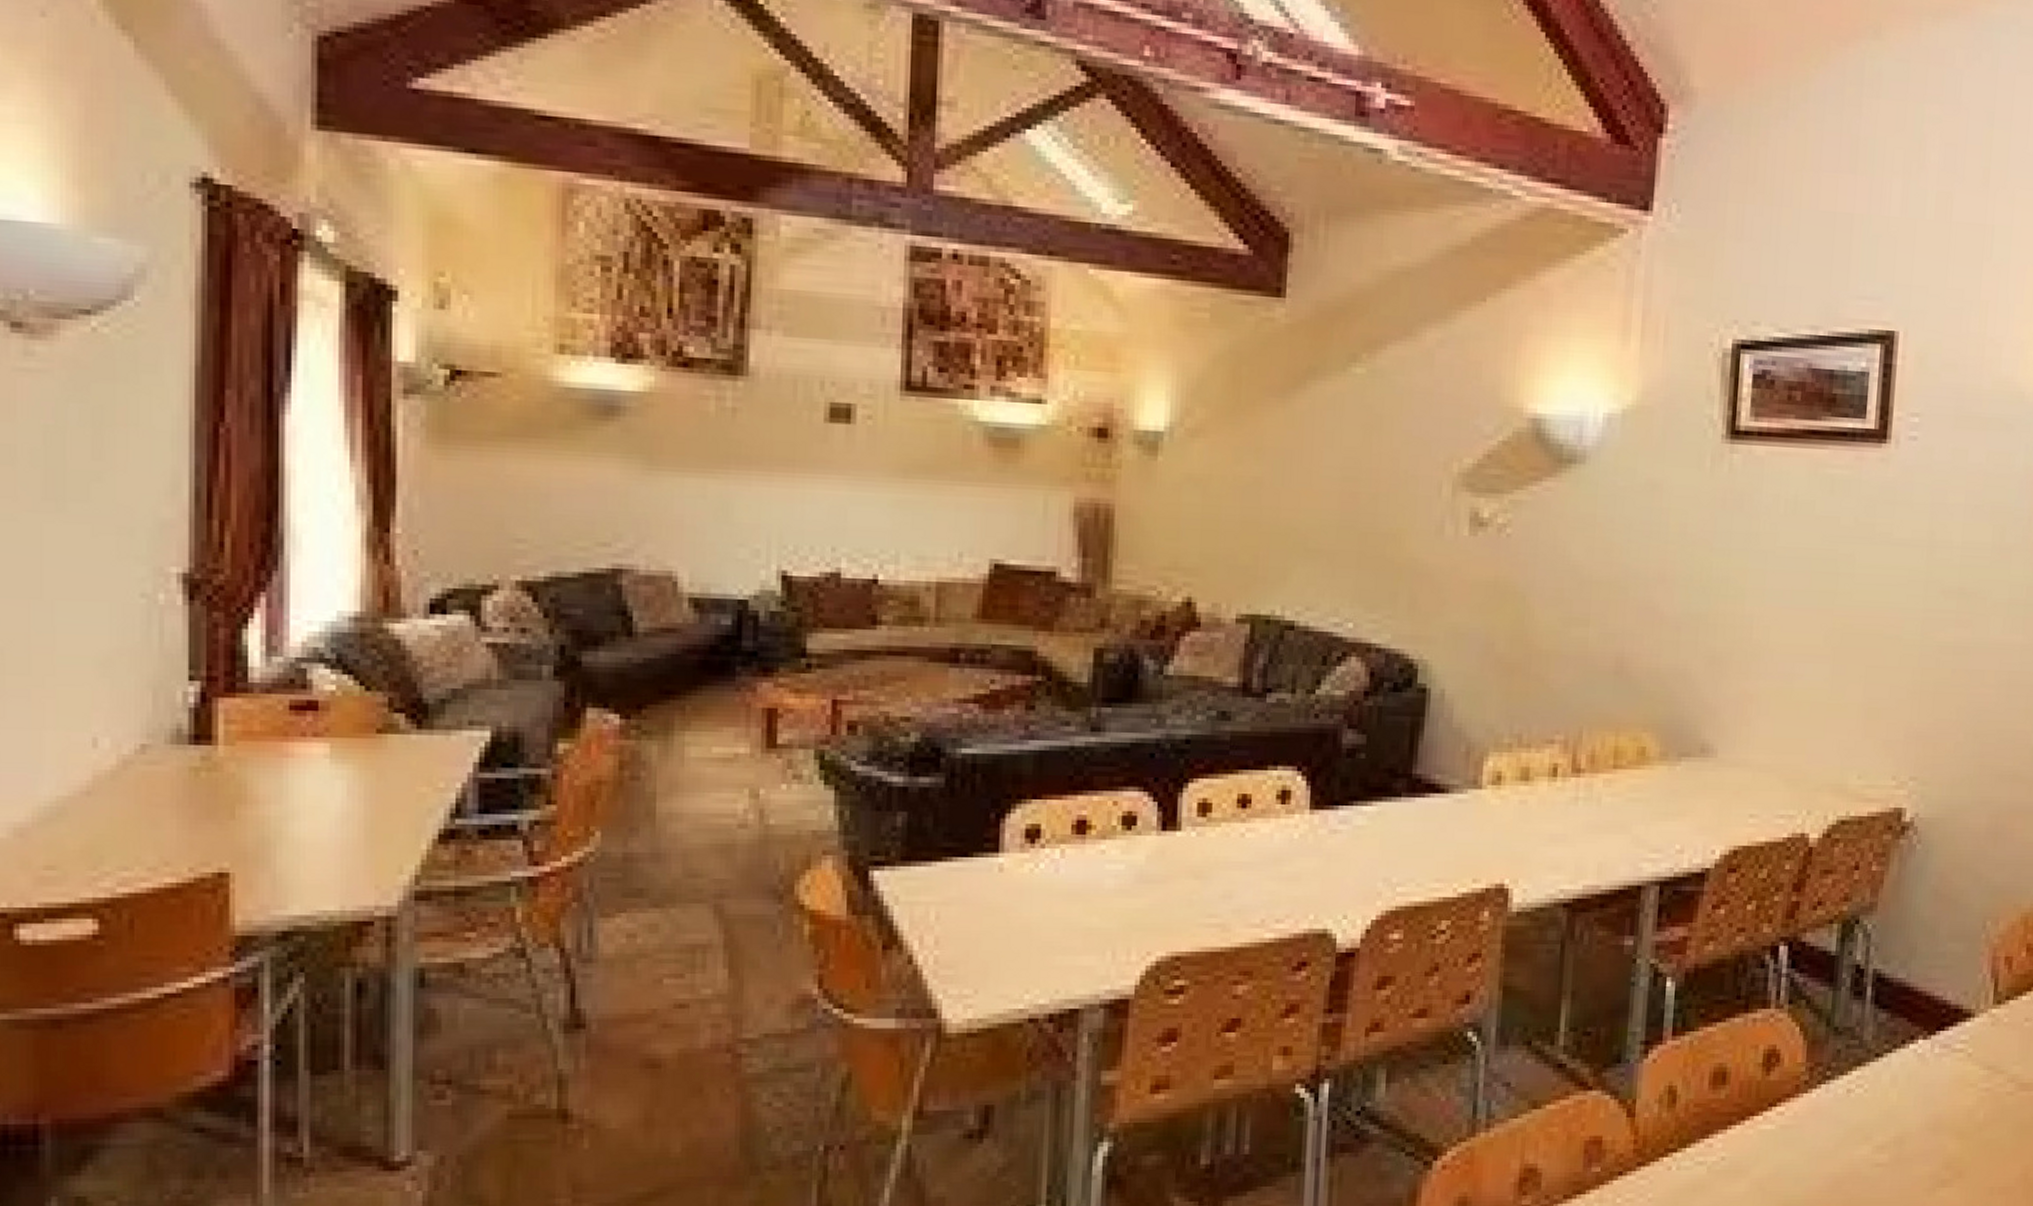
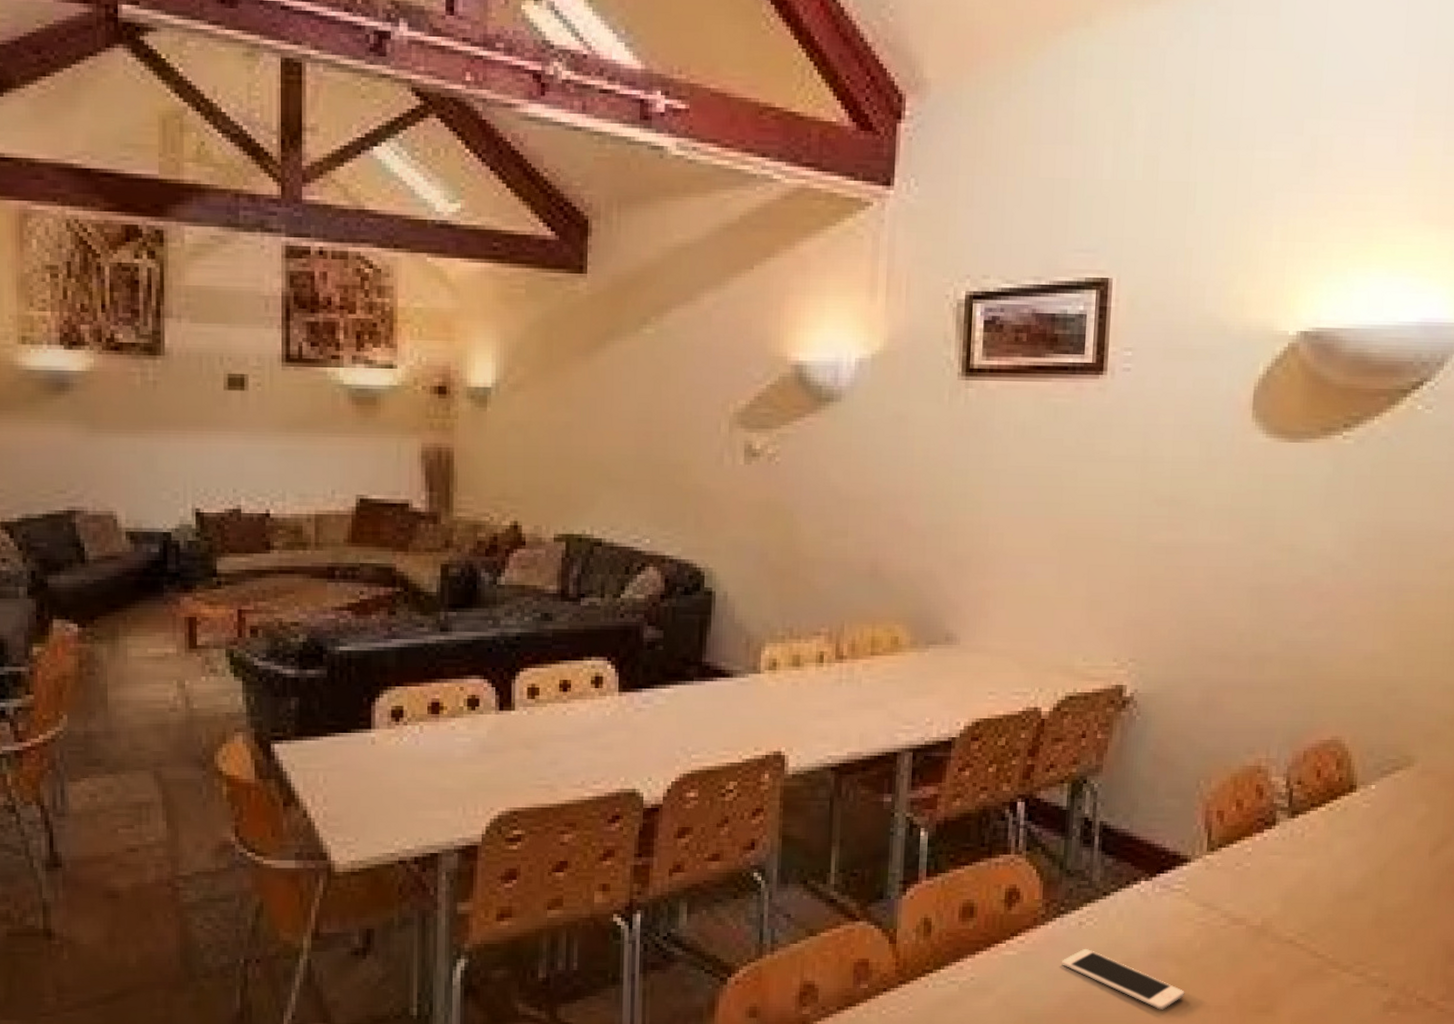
cell phone: none [1826,1120,1966,1193] -> present [1062,948,1185,1010]

